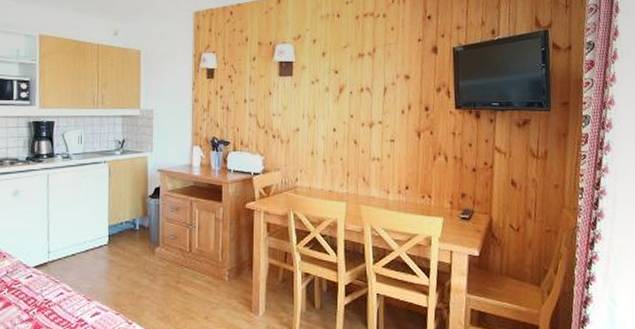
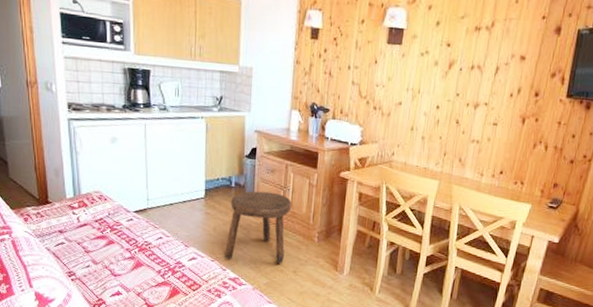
stool: none [129,231,199,311] -> present [223,191,292,265]

